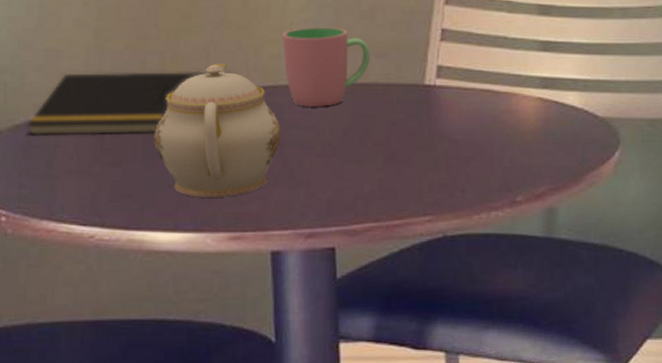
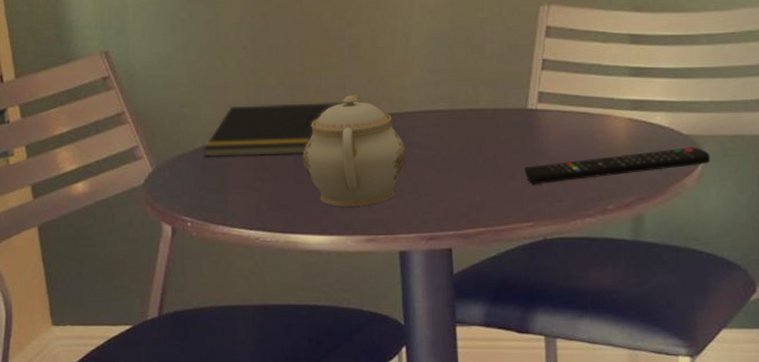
cup: present [282,26,371,107] -> none [405,60,481,130]
remote control: none [420,131,628,172] -> present [523,147,710,185]

